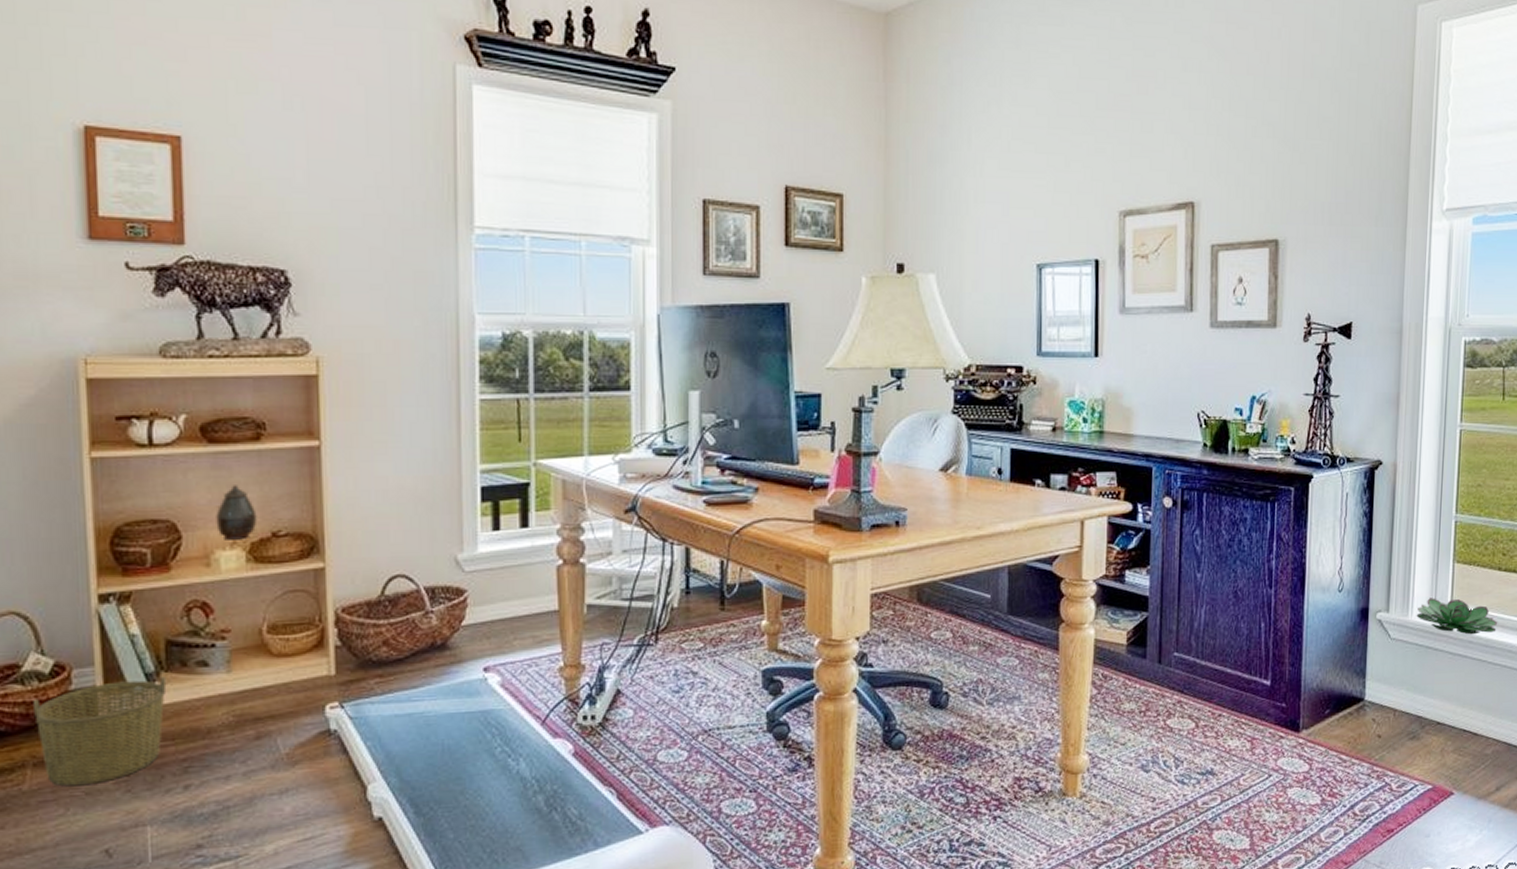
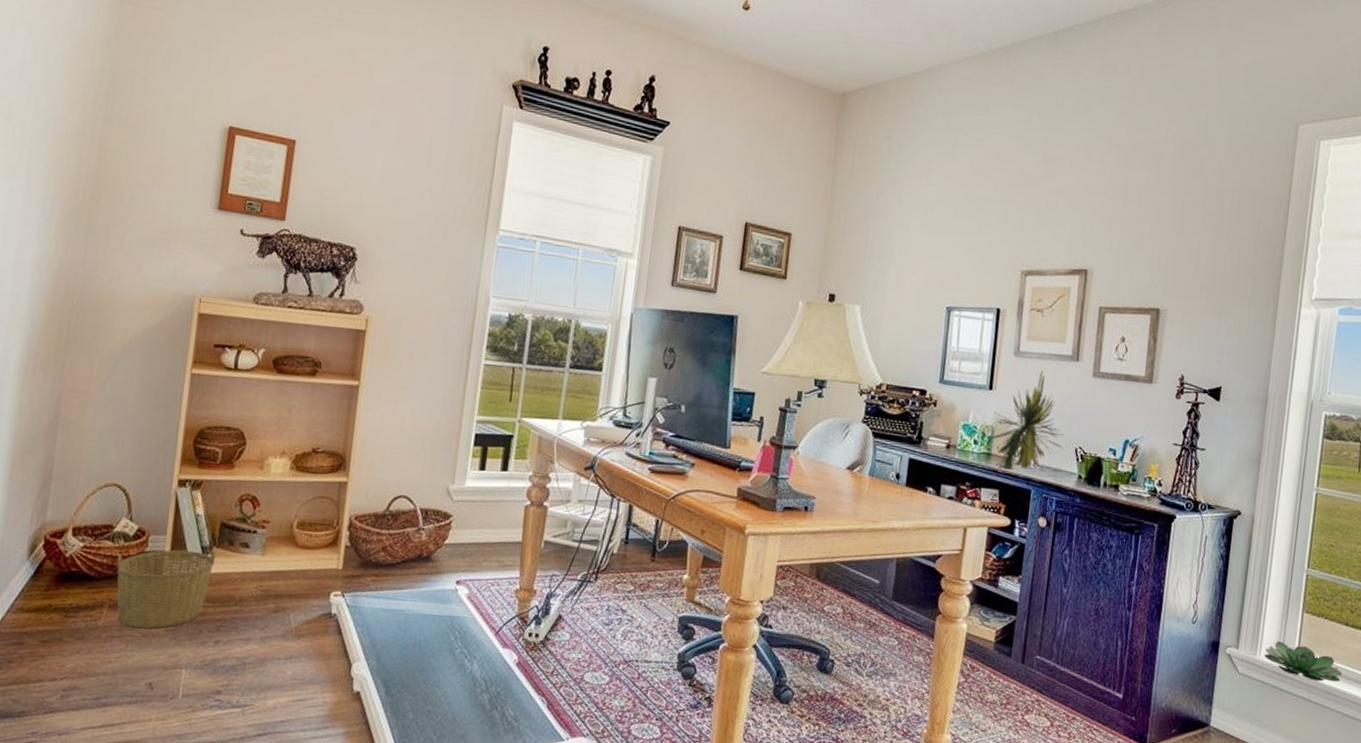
decorative jar: present [216,485,257,540] -> none [272,408,304,451]
plant: none [1095,327,1185,447] -> present [985,370,1064,471]

